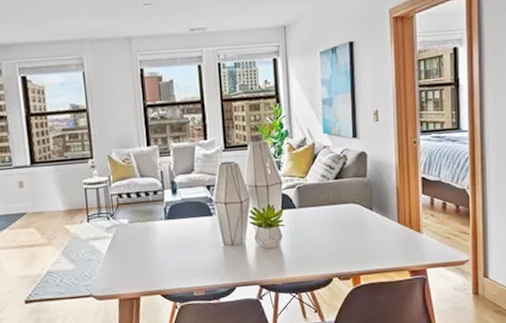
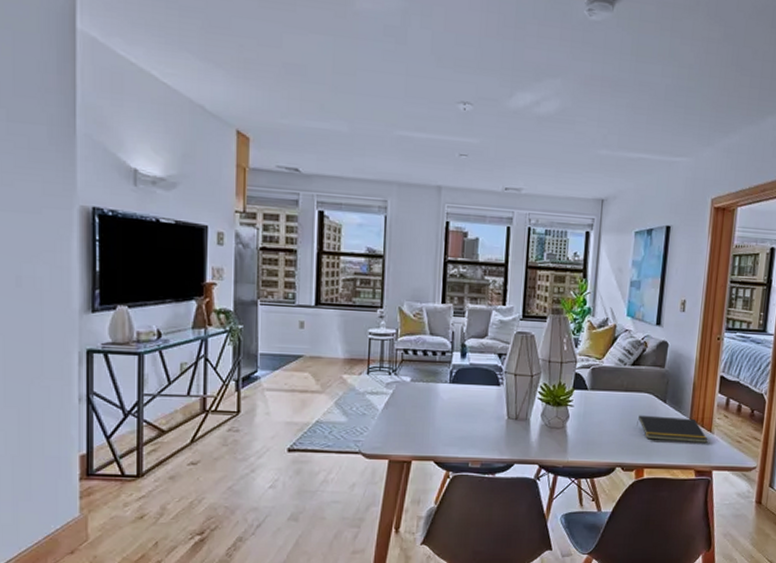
notepad: none [347,221,418,247] -> present [637,415,708,443]

